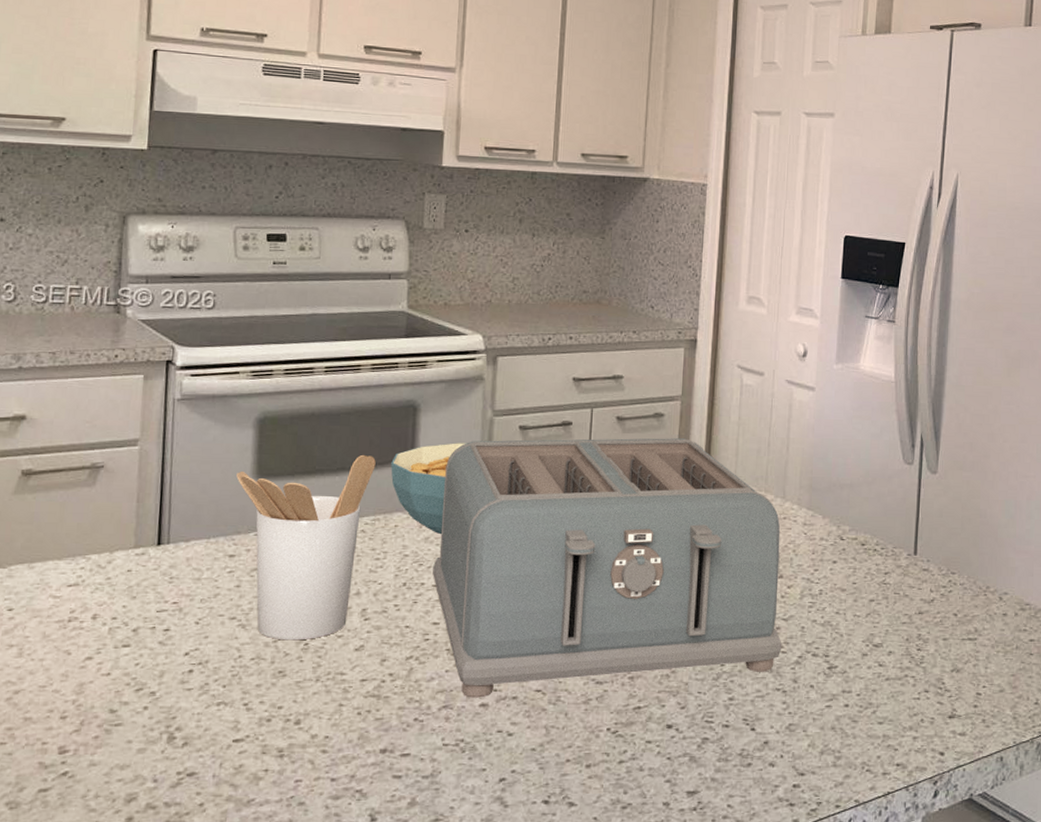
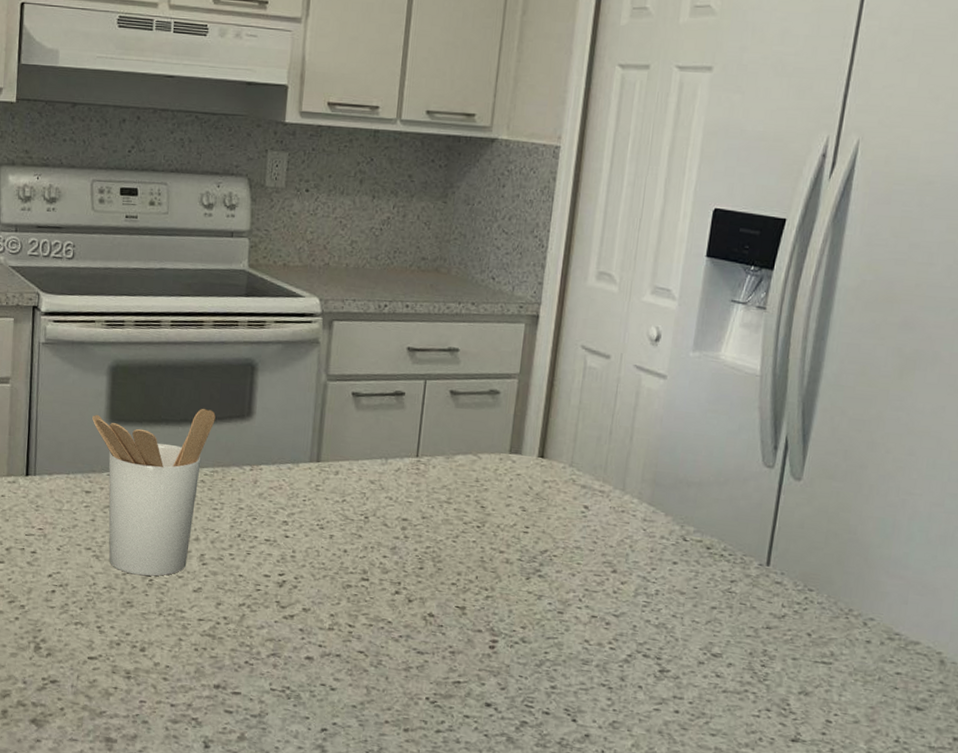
cereal bowl: present [391,443,466,535] -> none [229,404,300,492]
toaster: present [433,438,782,698] -> none [265,403,617,666]

